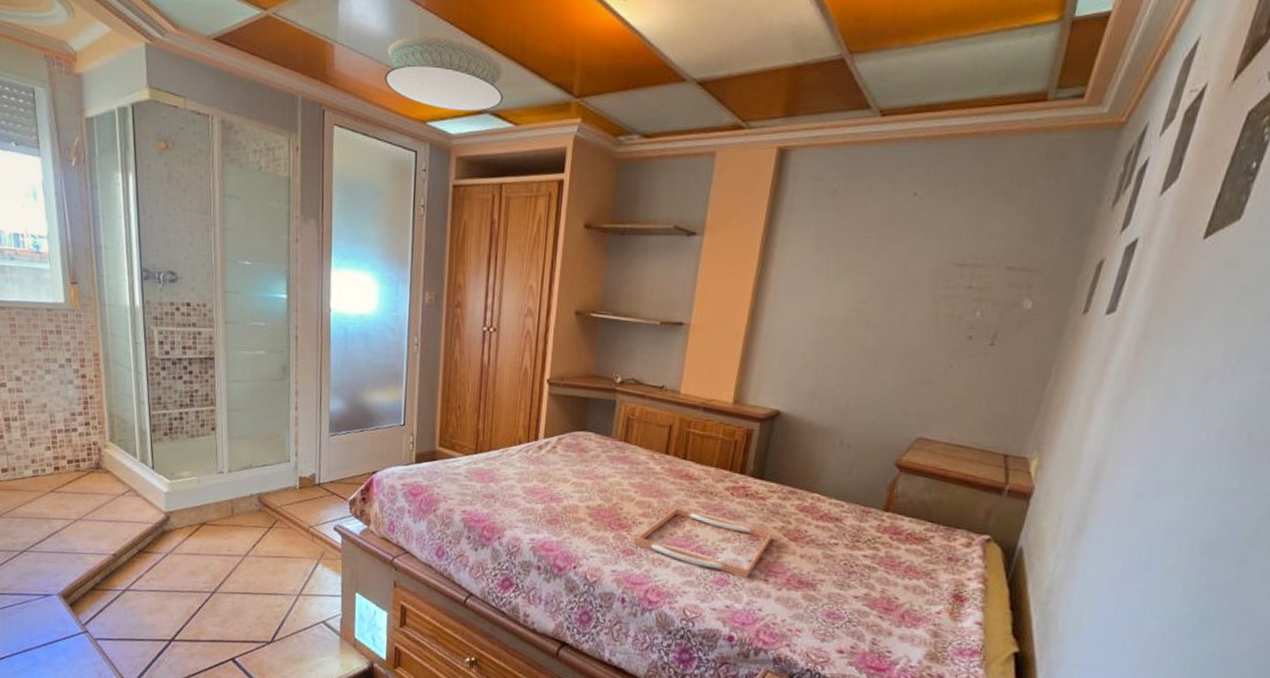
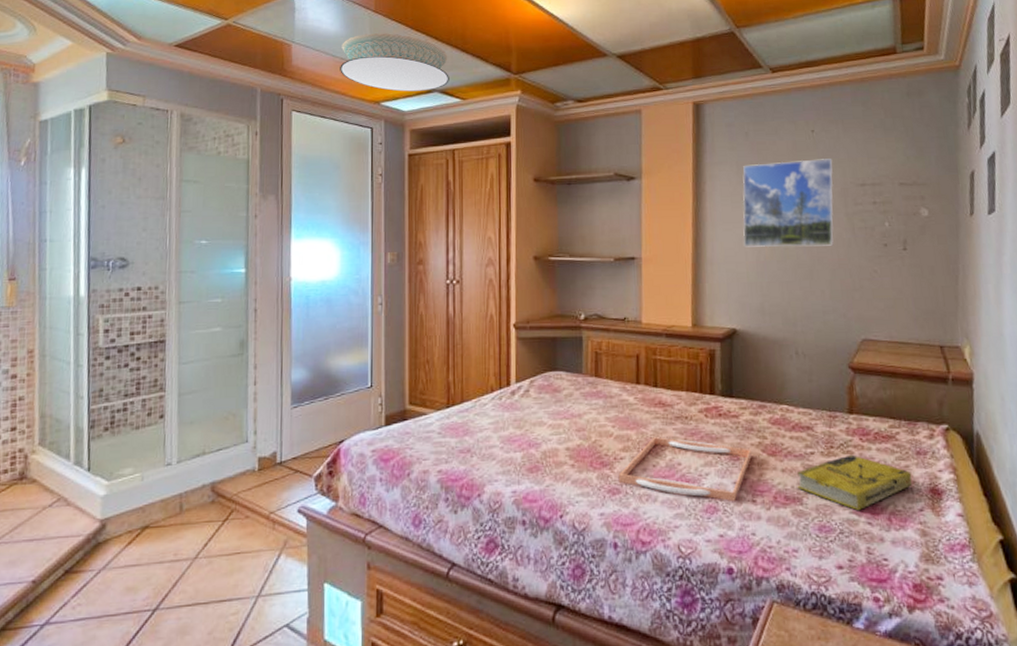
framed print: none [806,228,932,332] -> present [742,159,834,248]
book: none [813,550,938,605] -> present [797,454,912,511]

